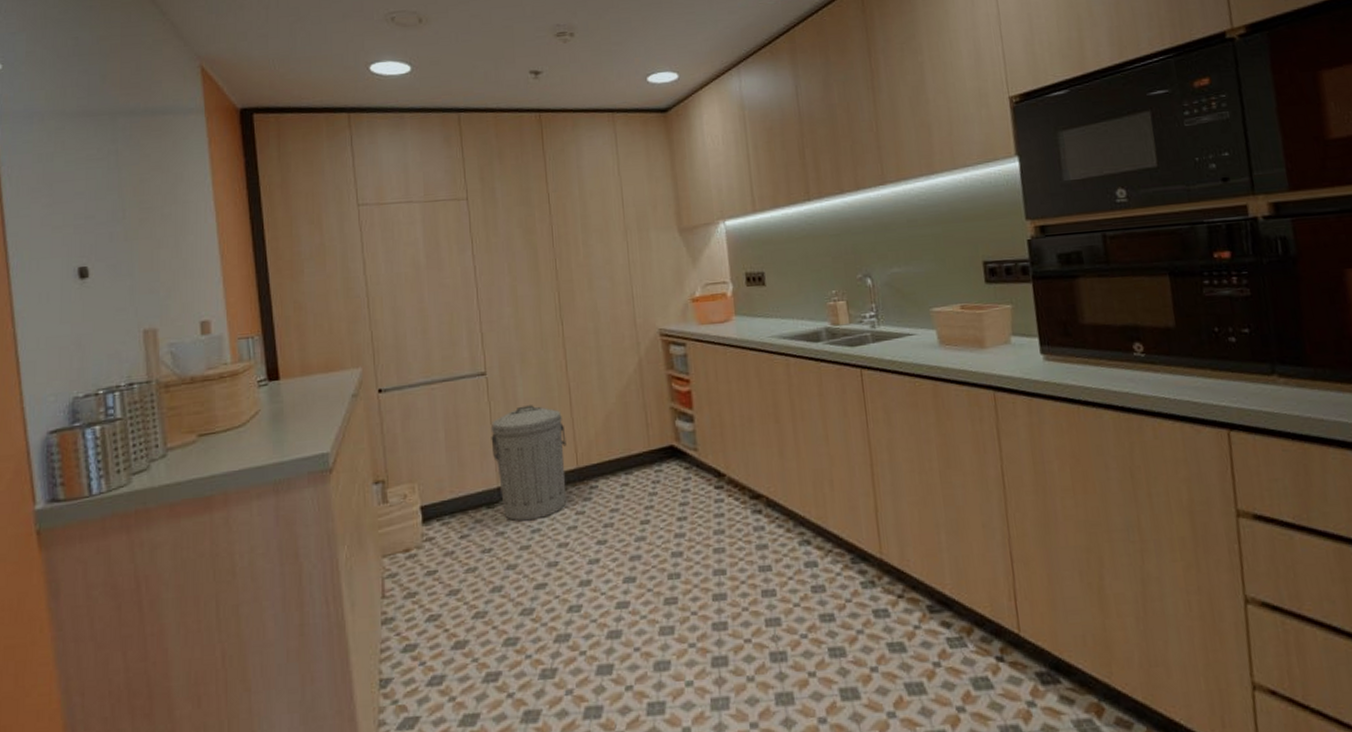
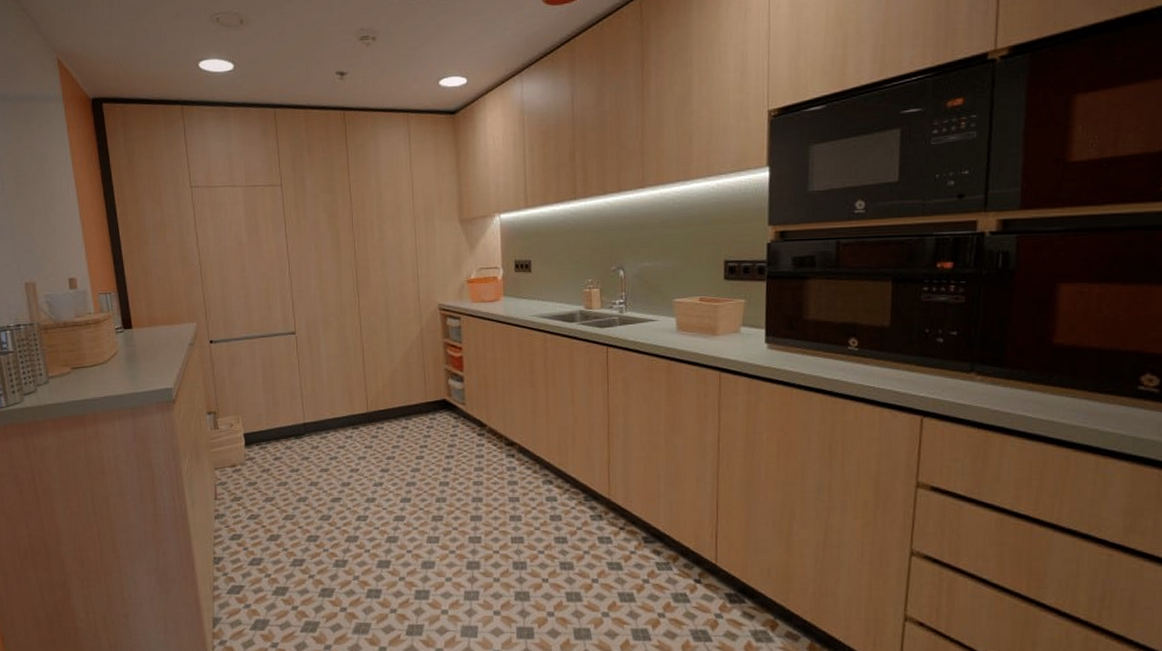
trash can: present [490,405,567,521] -> none [299,360,359,450]

